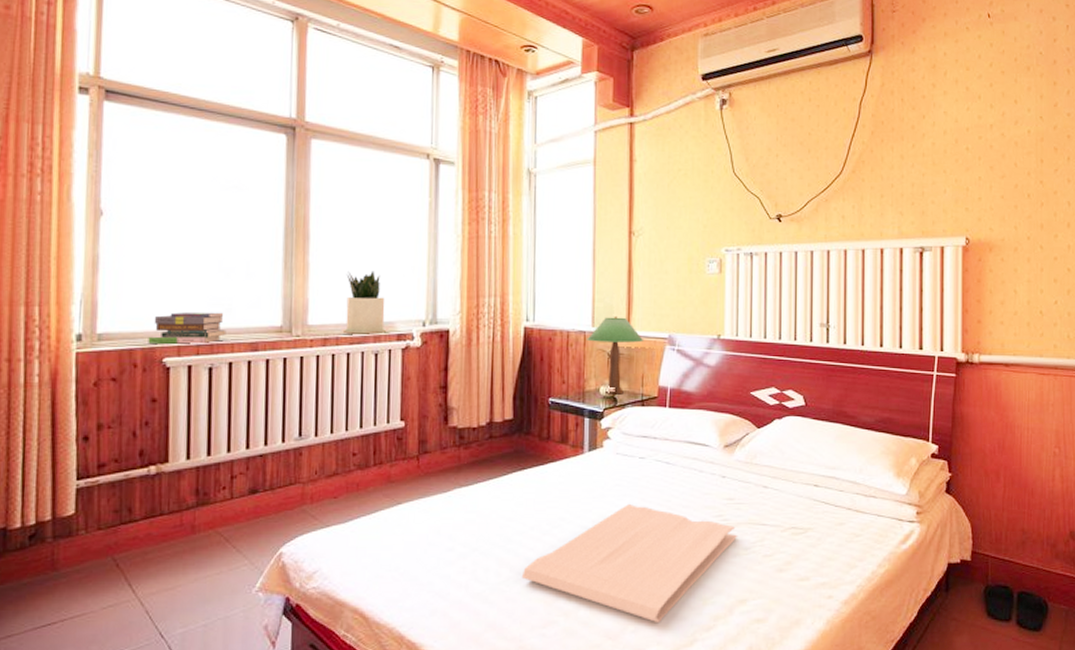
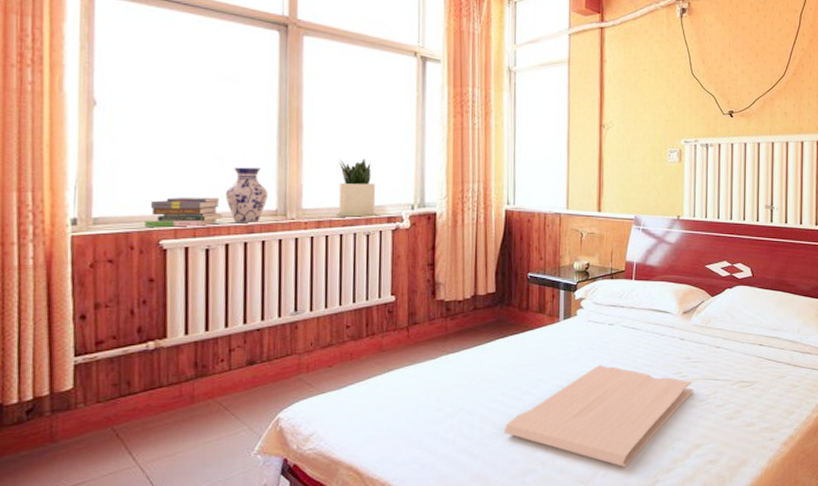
vase: none [229,280,274,340] -> present [225,167,269,222]
table lamp: present [587,315,644,396] -> none [562,199,613,270]

